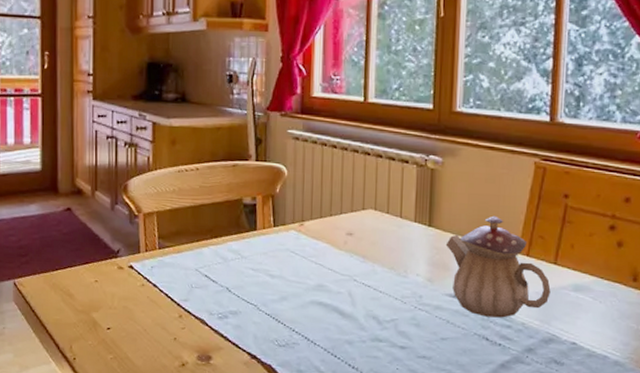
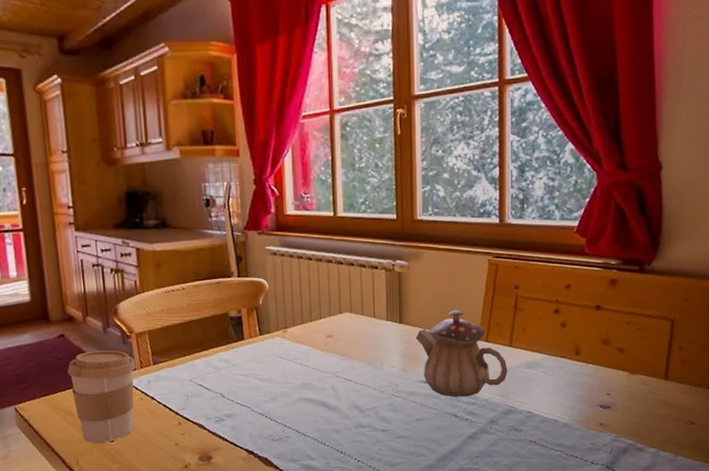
coffee cup: none [70,228,141,329] -> present [67,350,136,442]

